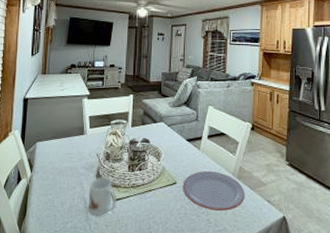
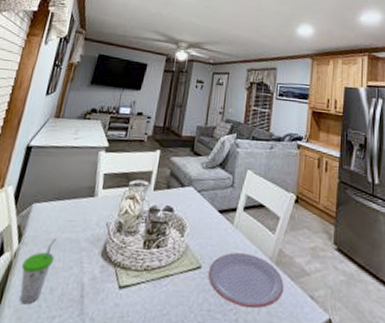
cup: none [37,166,60,215] -> present [20,237,57,305]
mug: present [88,177,116,216] -> none [84,254,124,309]

